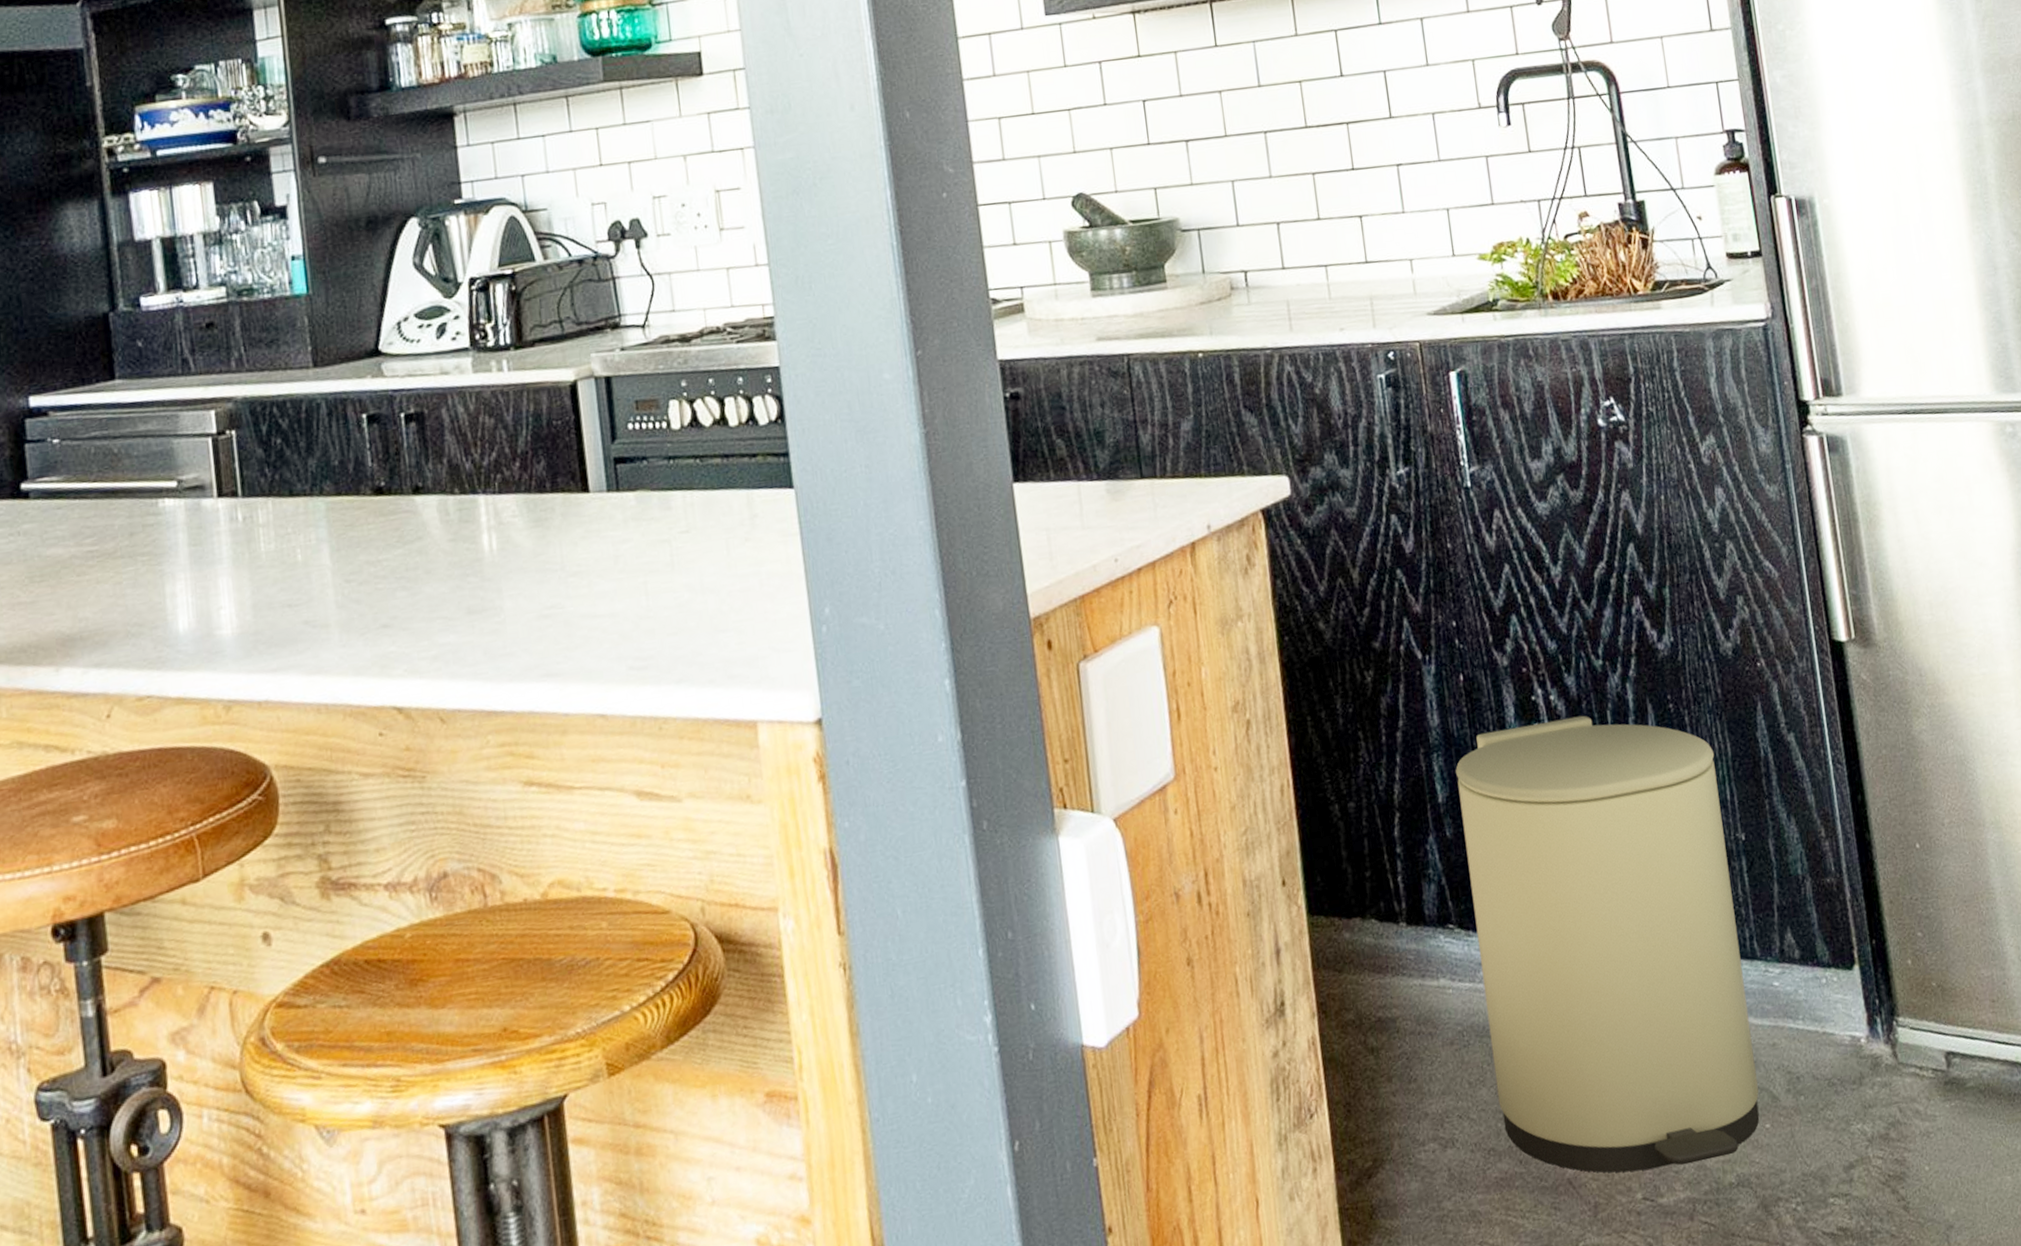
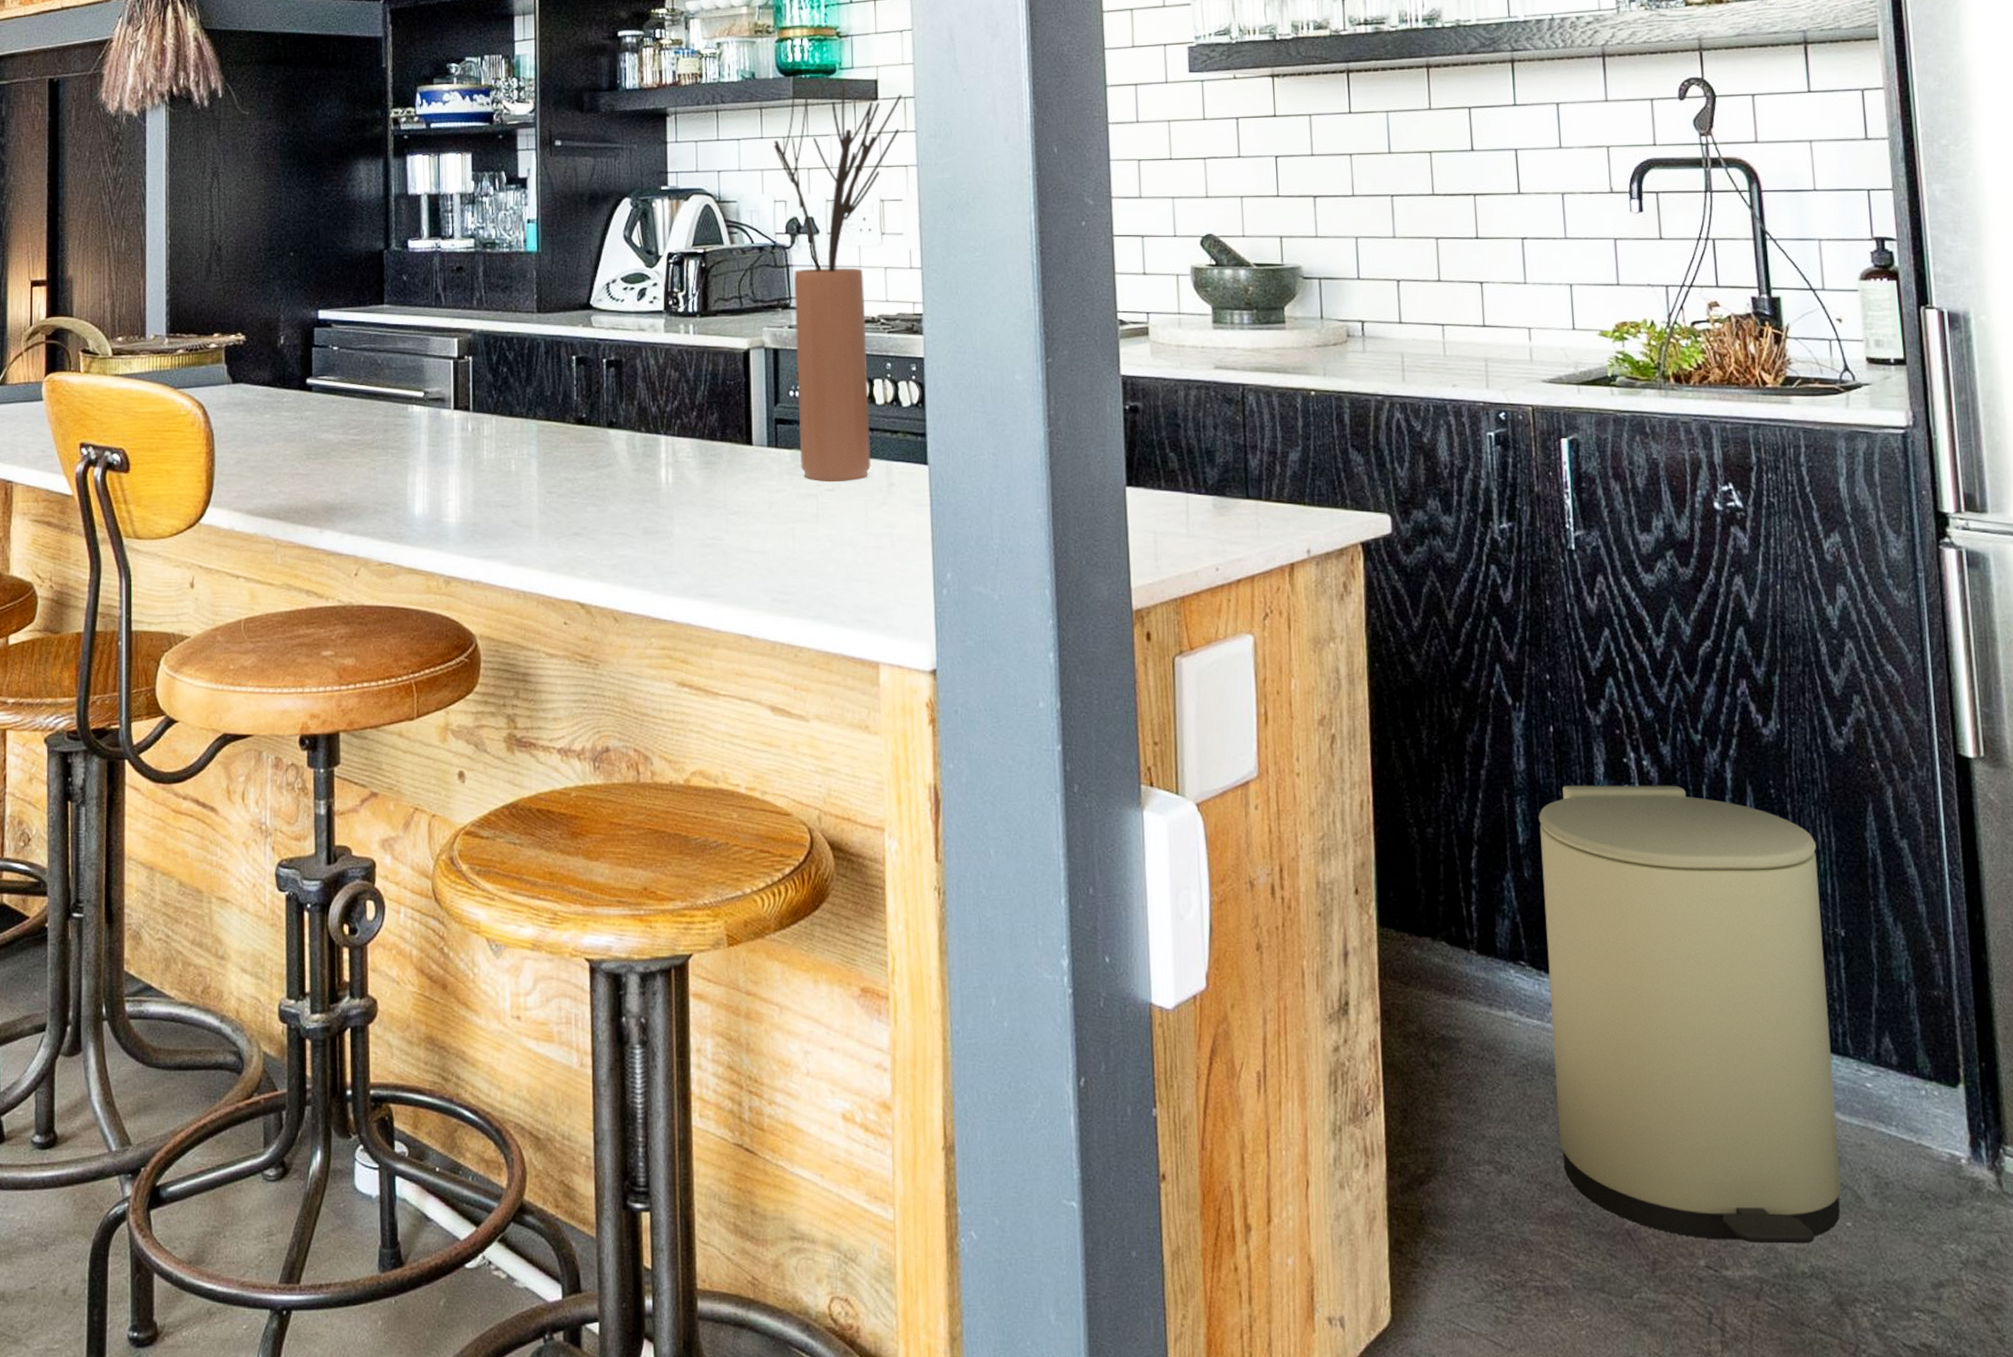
vase: none [585,61,731,524] -> present [774,84,902,483]

